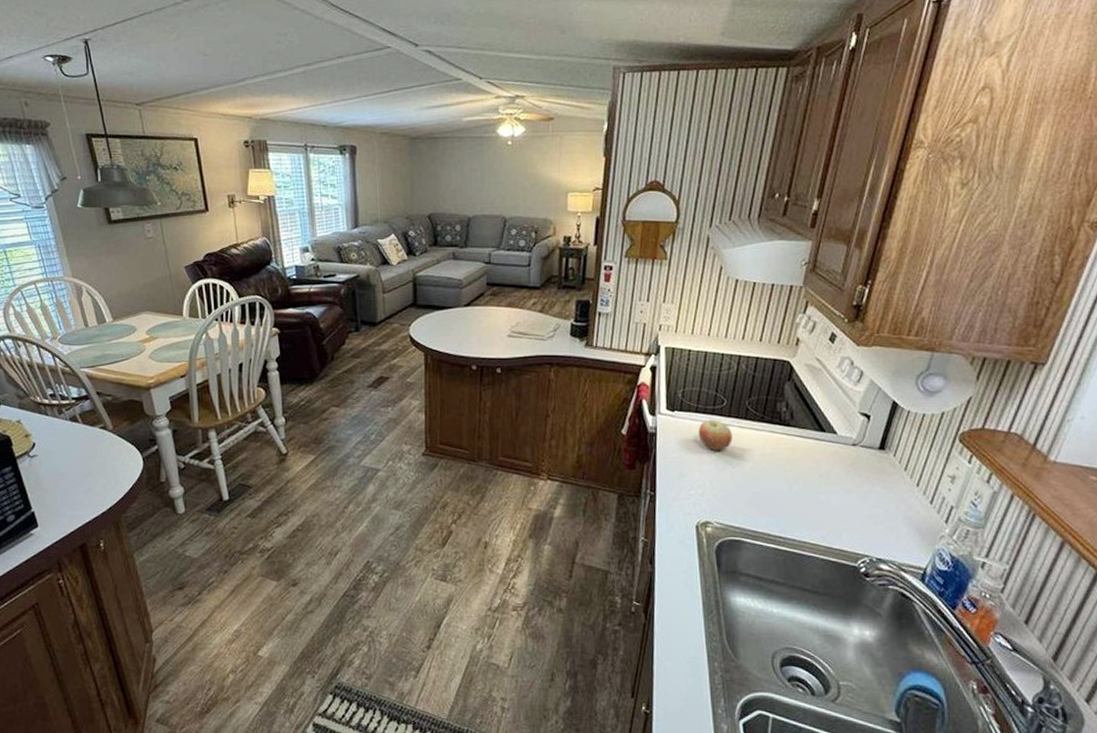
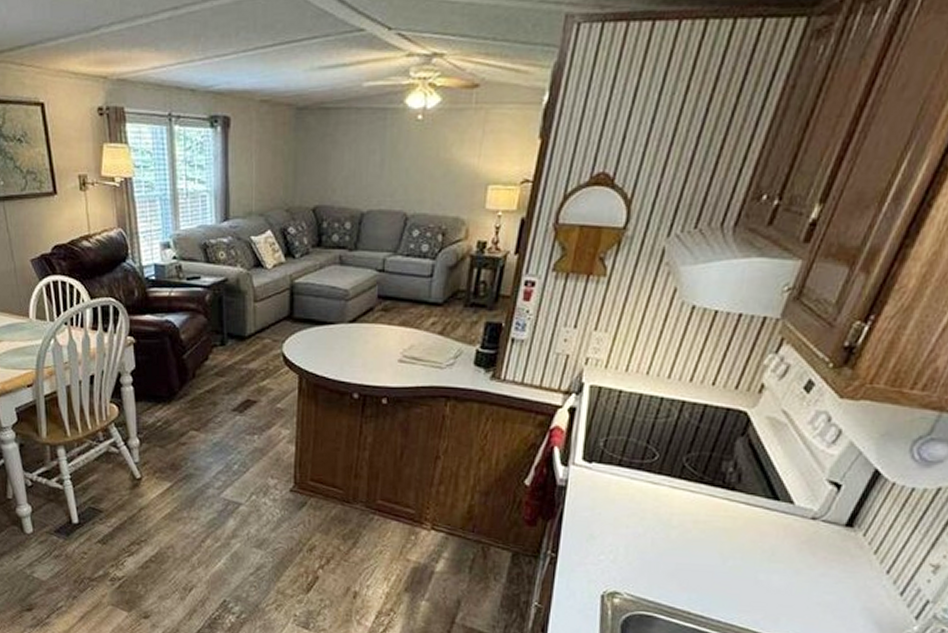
apple: present [698,420,733,451] -> none [618,475,661,513]

